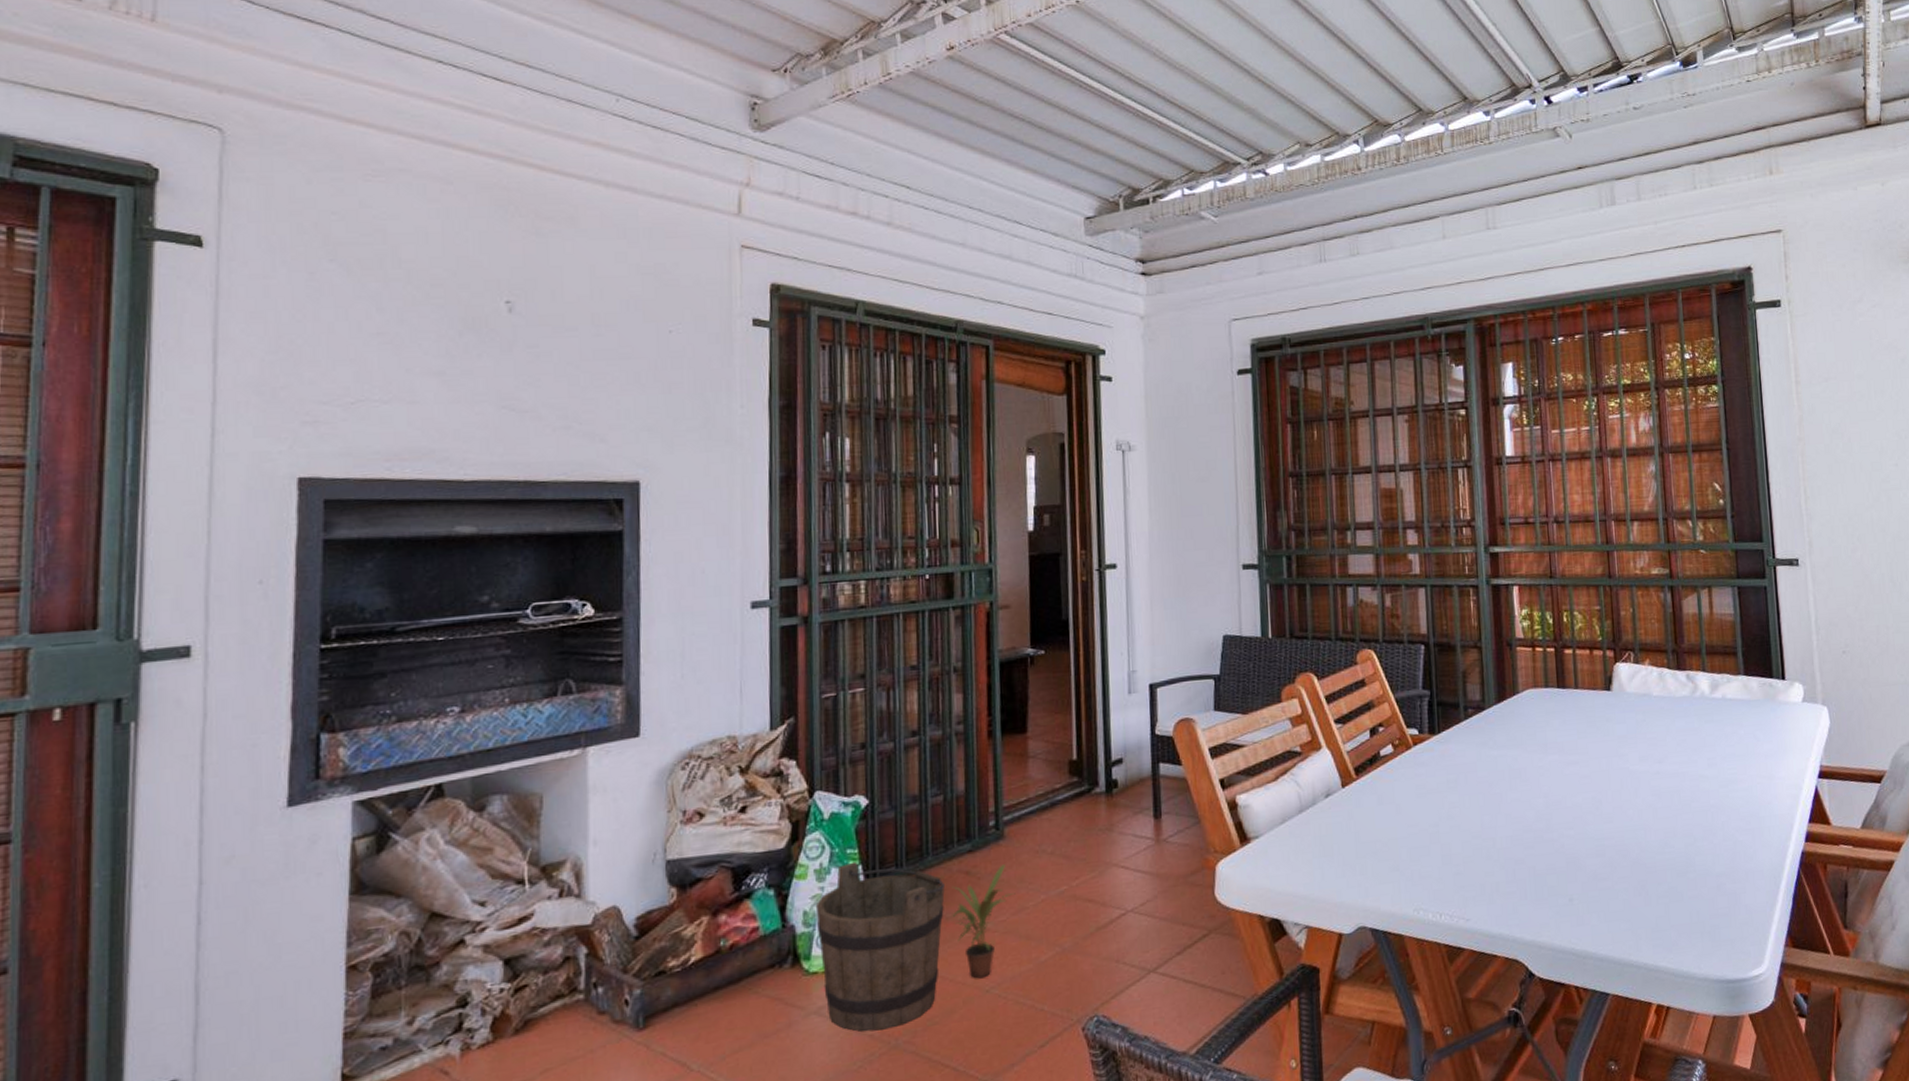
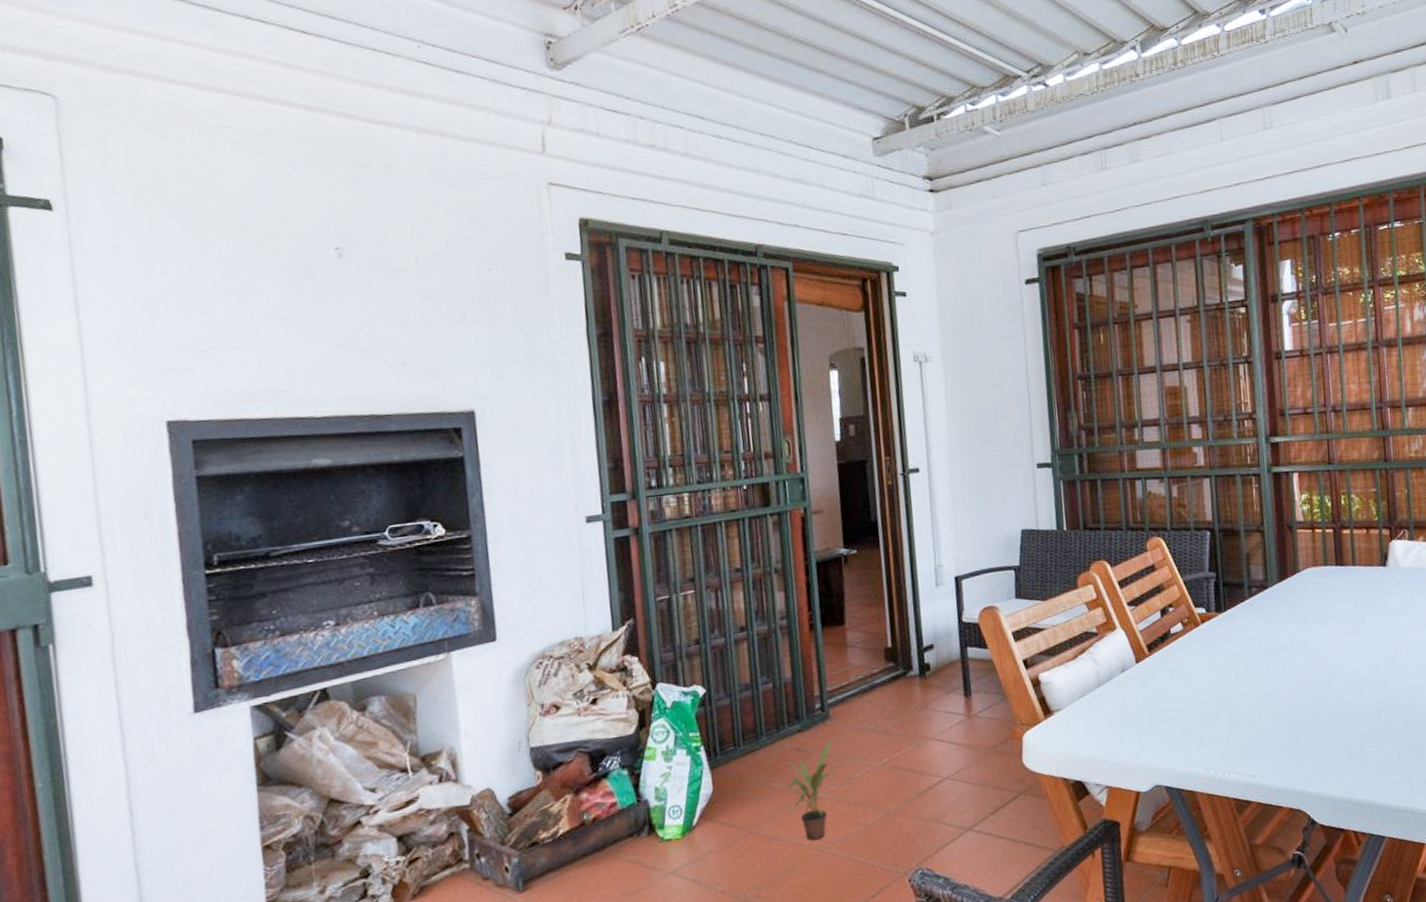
bucket: present [815,861,945,1032] -> none [665,743,780,888]

